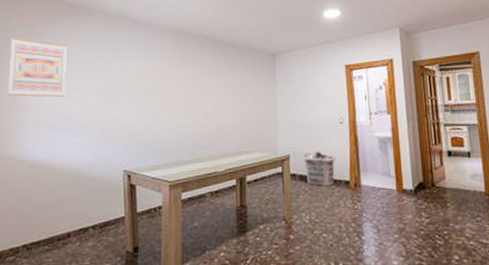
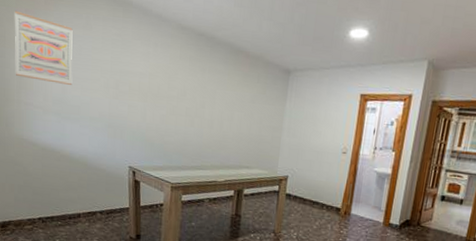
clothes hamper: present [302,151,336,187] -> none [300,176,333,211]

